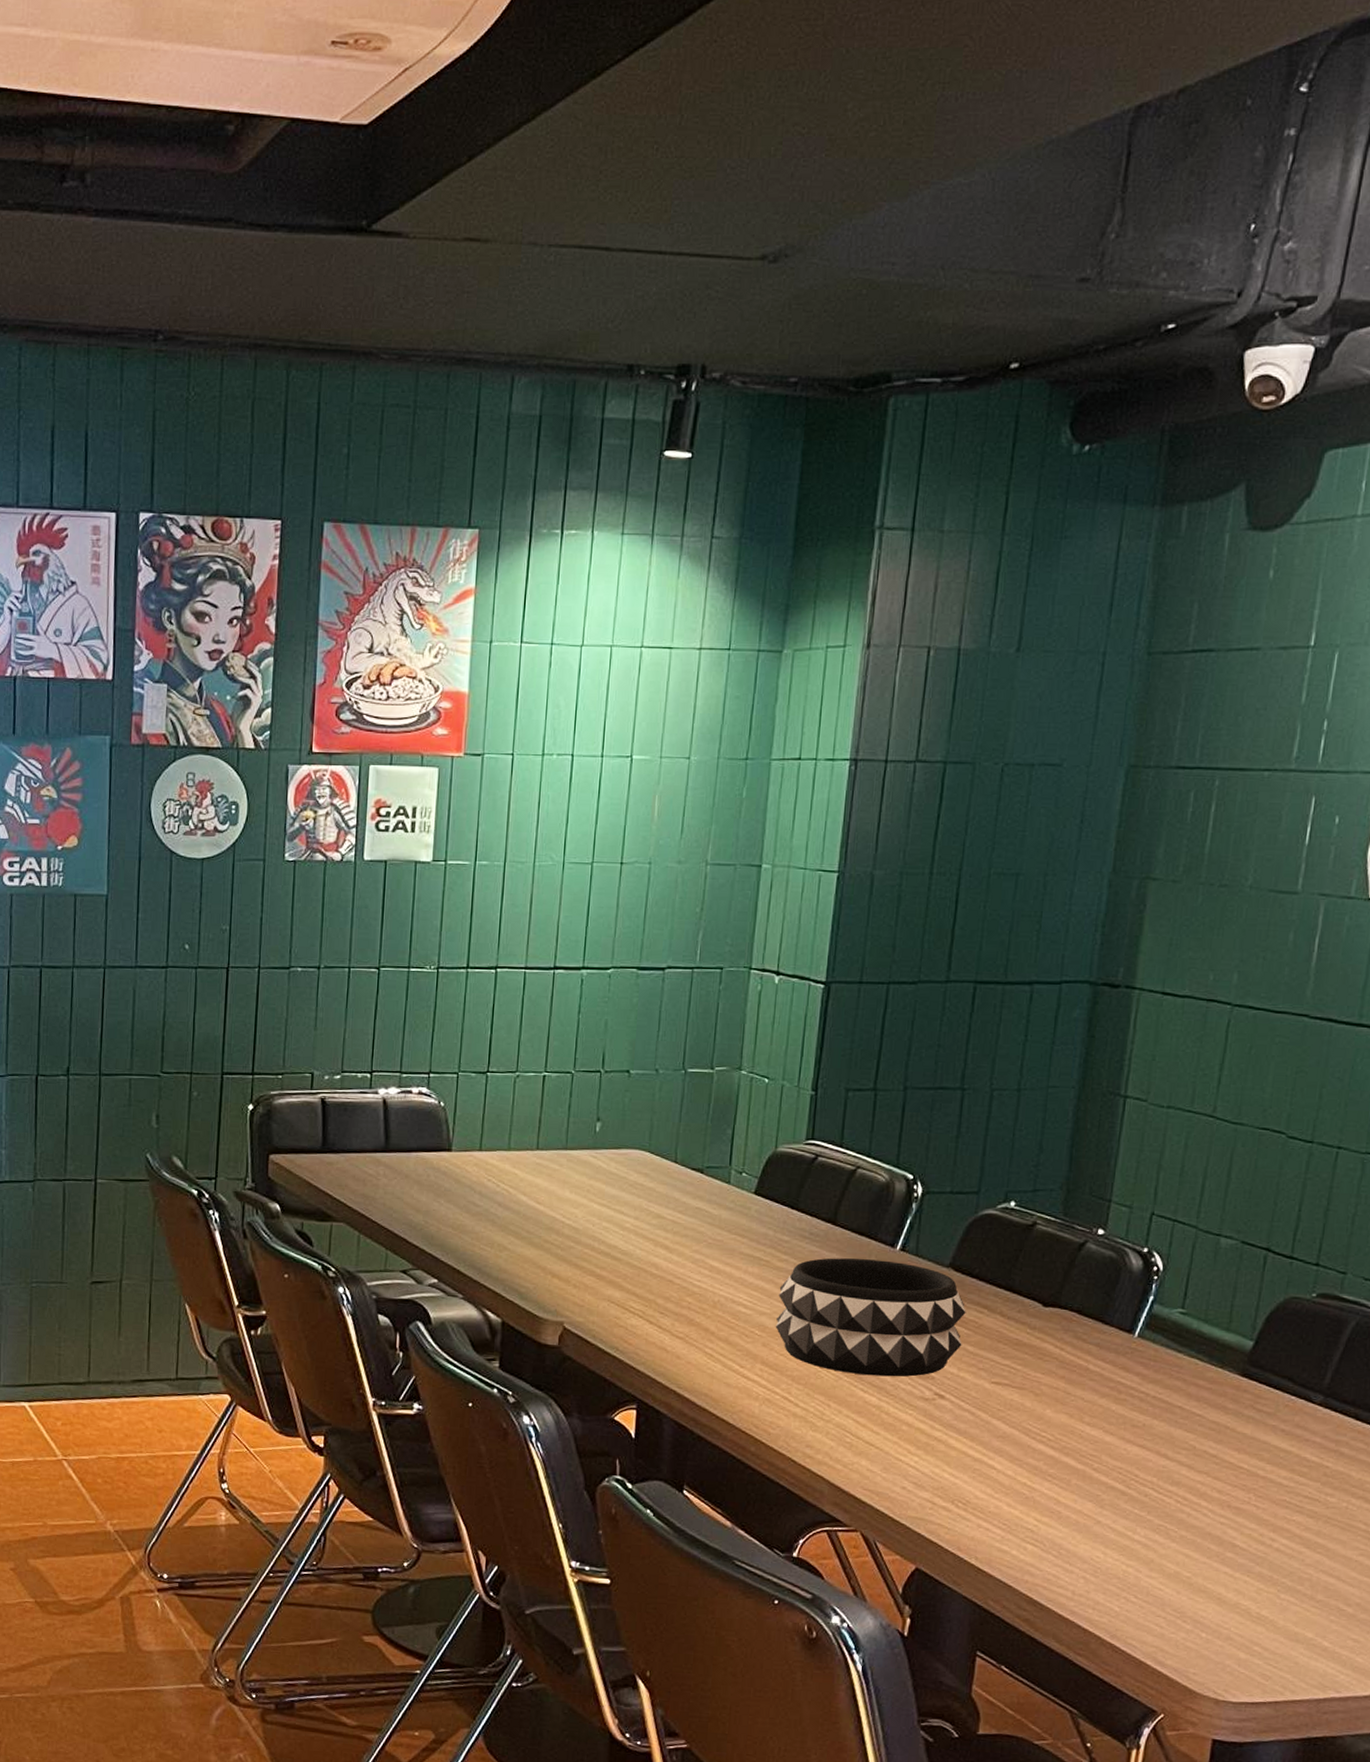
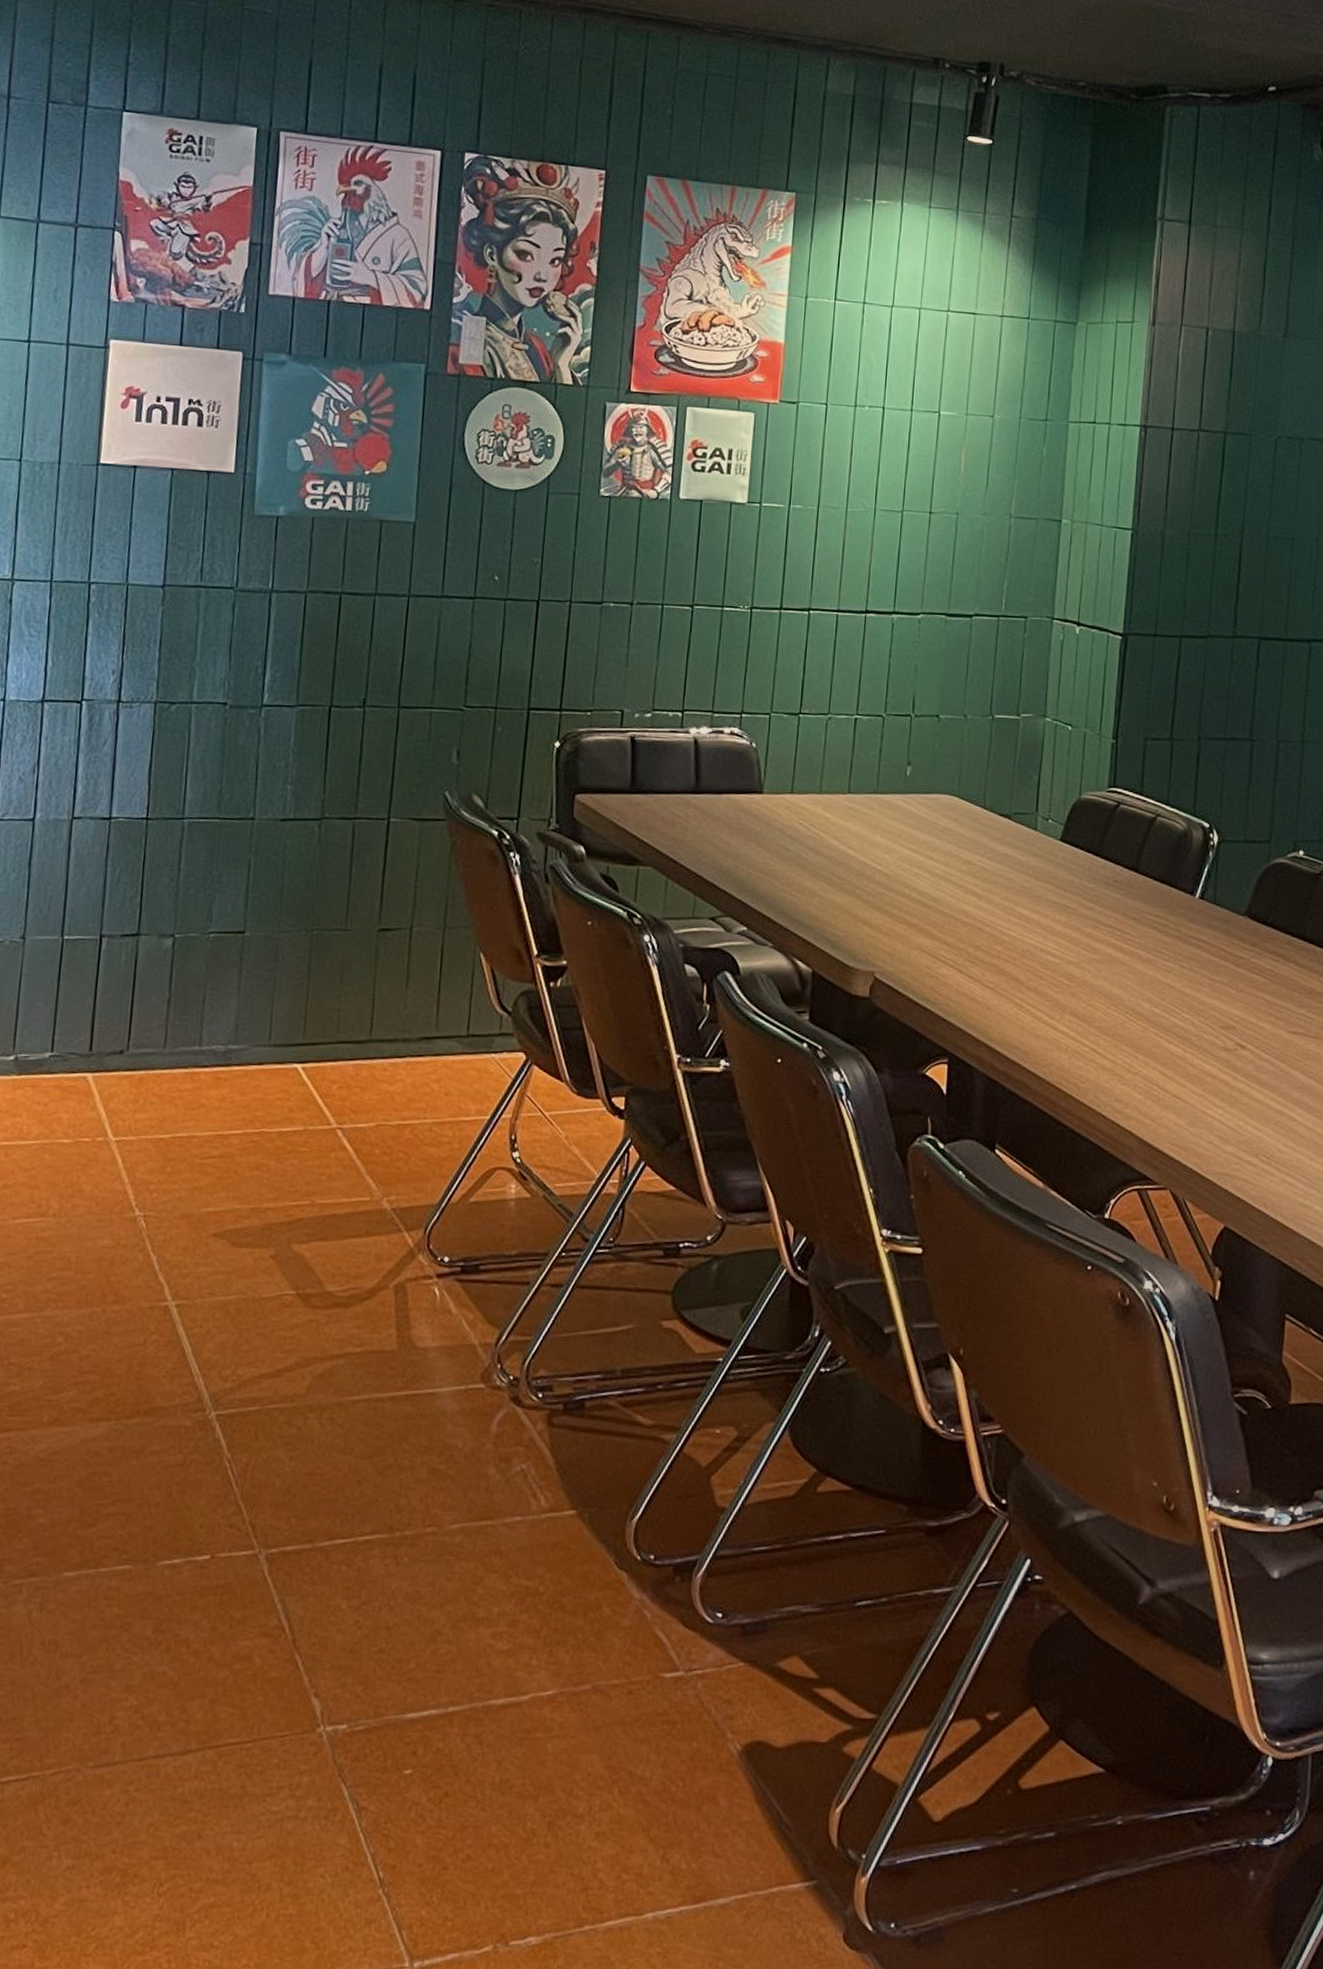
decorative bowl: present [775,1258,966,1377] -> none [1082,905,1263,1027]

